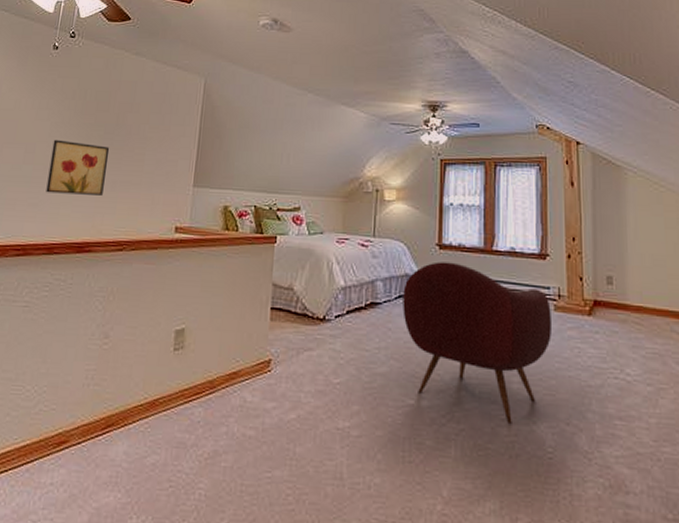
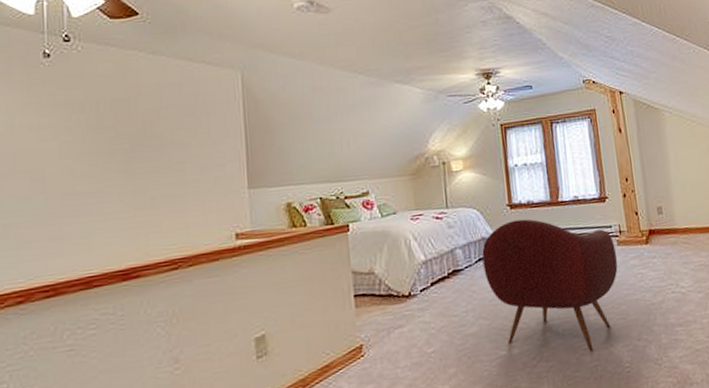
wall art: present [46,139,110,196] -> none [66,160,142,223]

